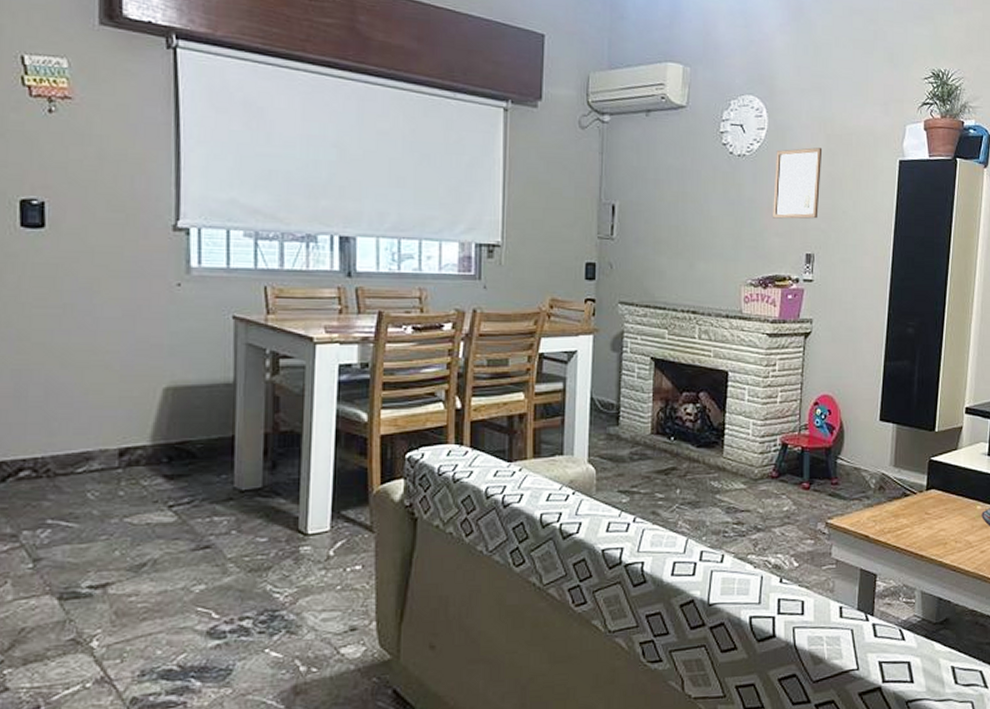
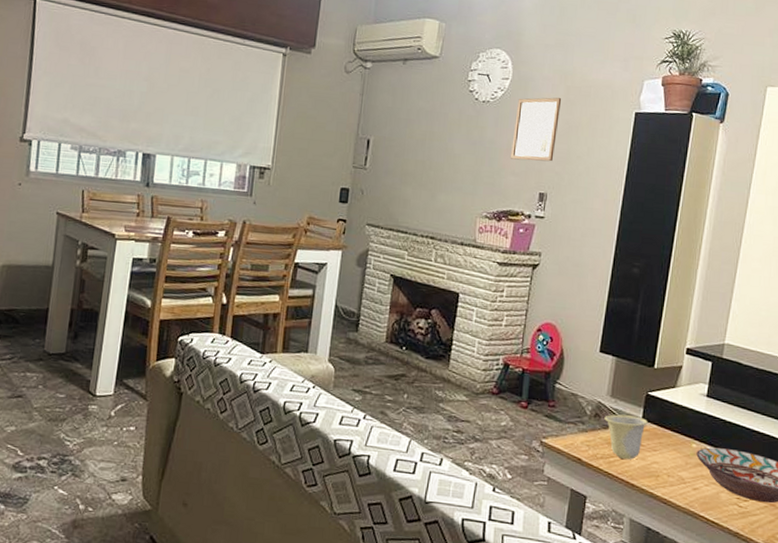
cup: none [889,484,933,530] -> present [604,414,648,460]

